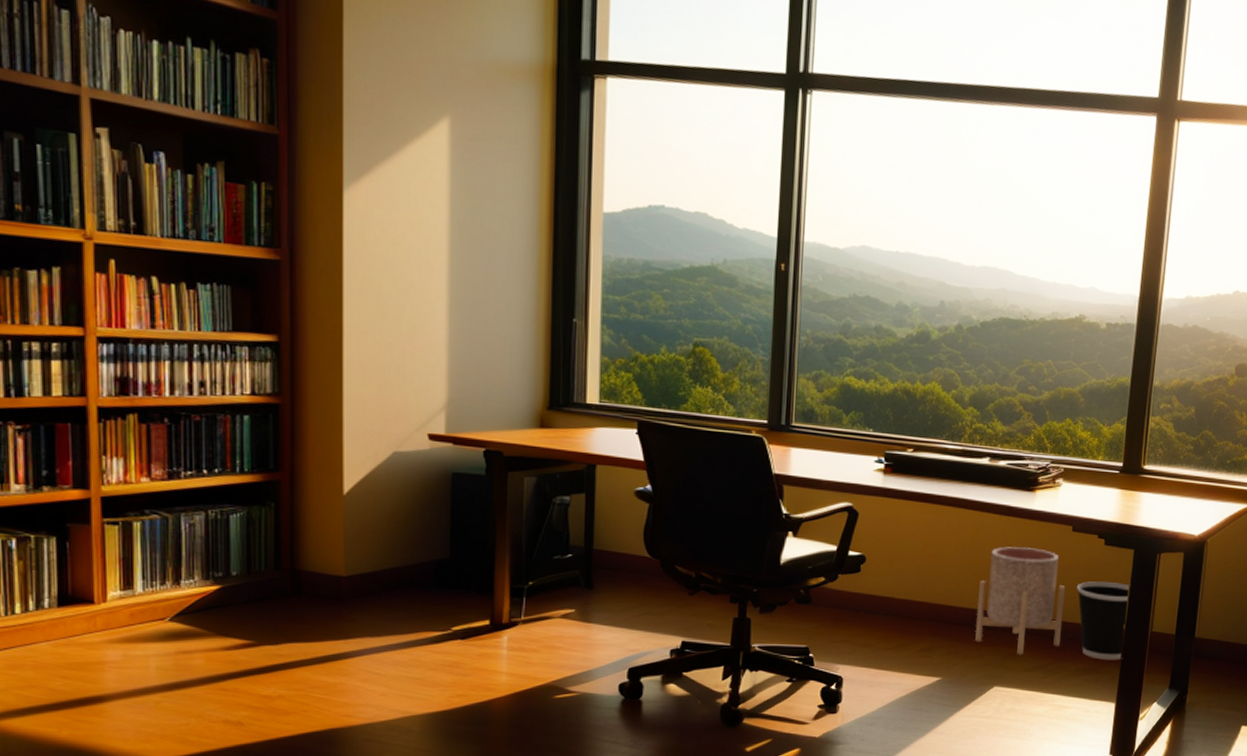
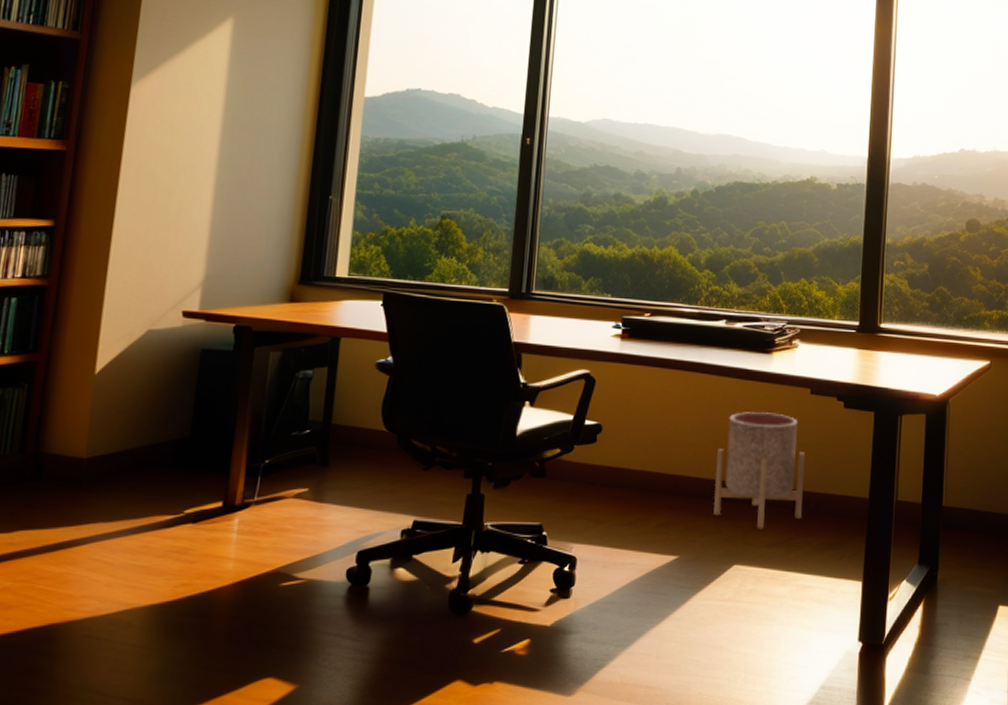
wastebasket: present [1076,581,1129,660] -> none [816,447,871,533]

